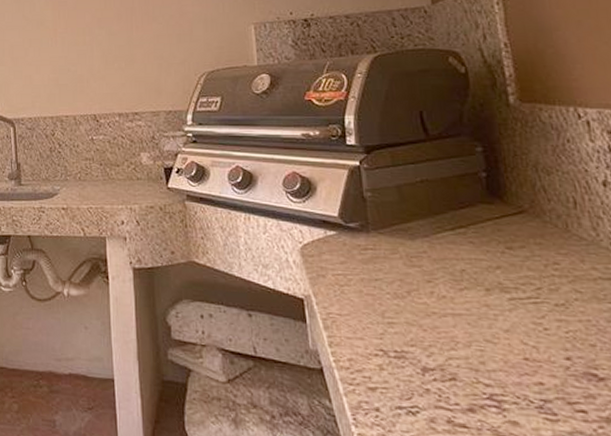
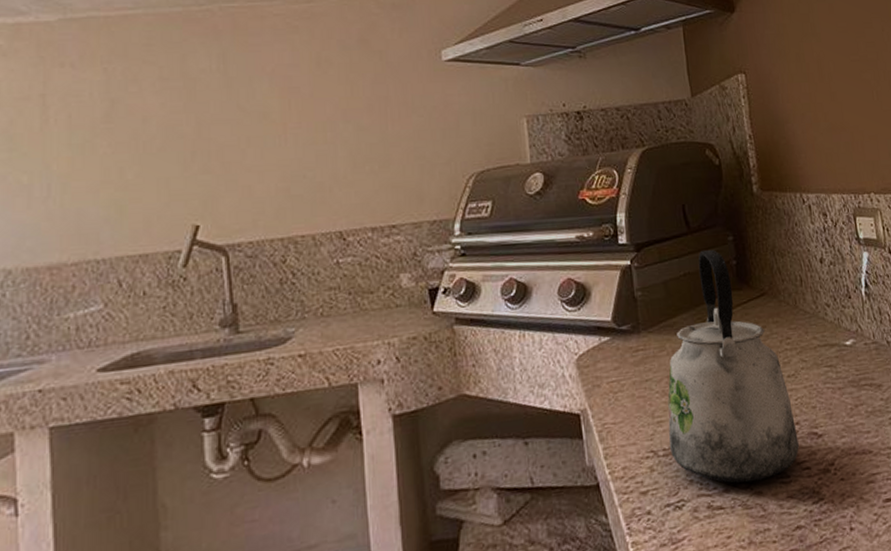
kettle: none [400,159,571,410] -> present [668,250,799,483]

